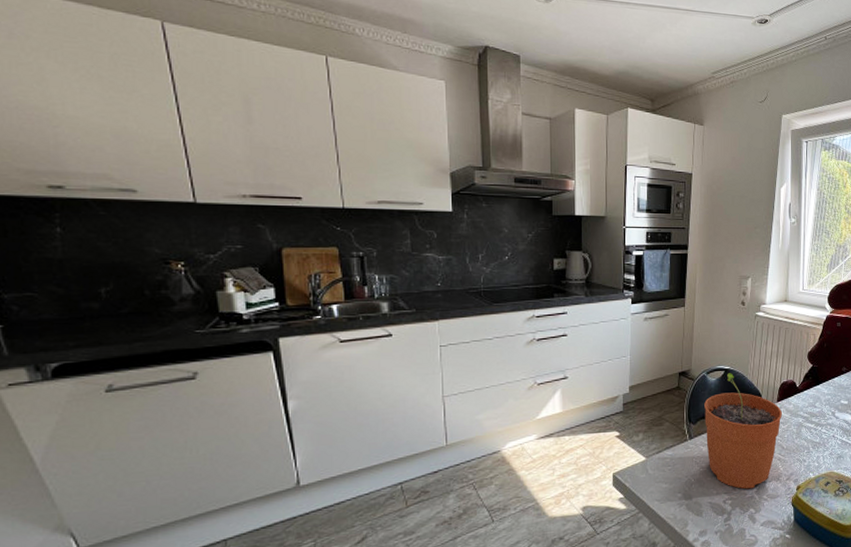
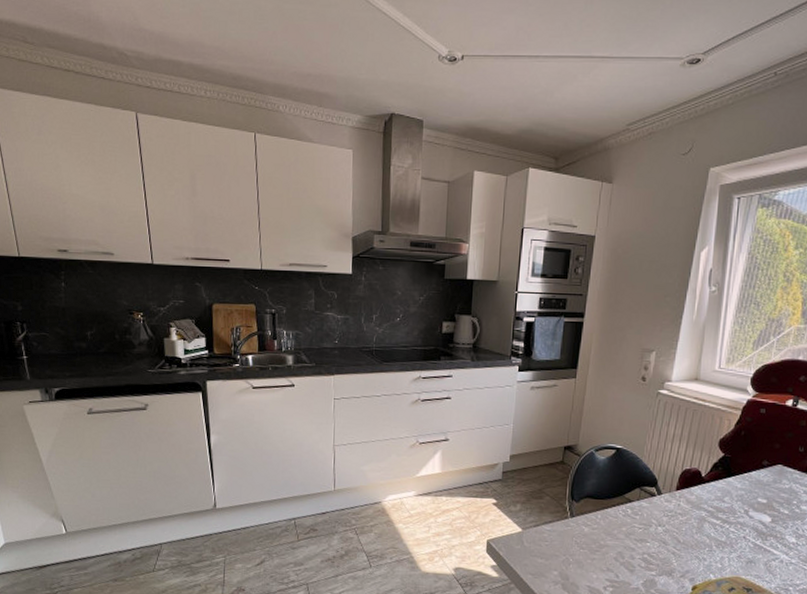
plant pot: present [704,373,783,490] -> none [589,453,682,580]

